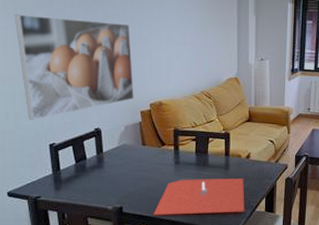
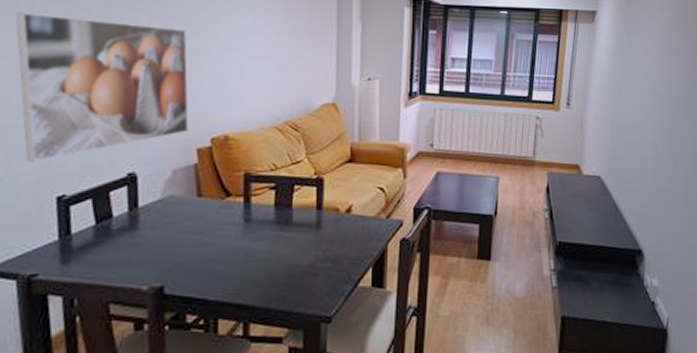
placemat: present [153,178,245,215] -> none [209,241,344,297]

